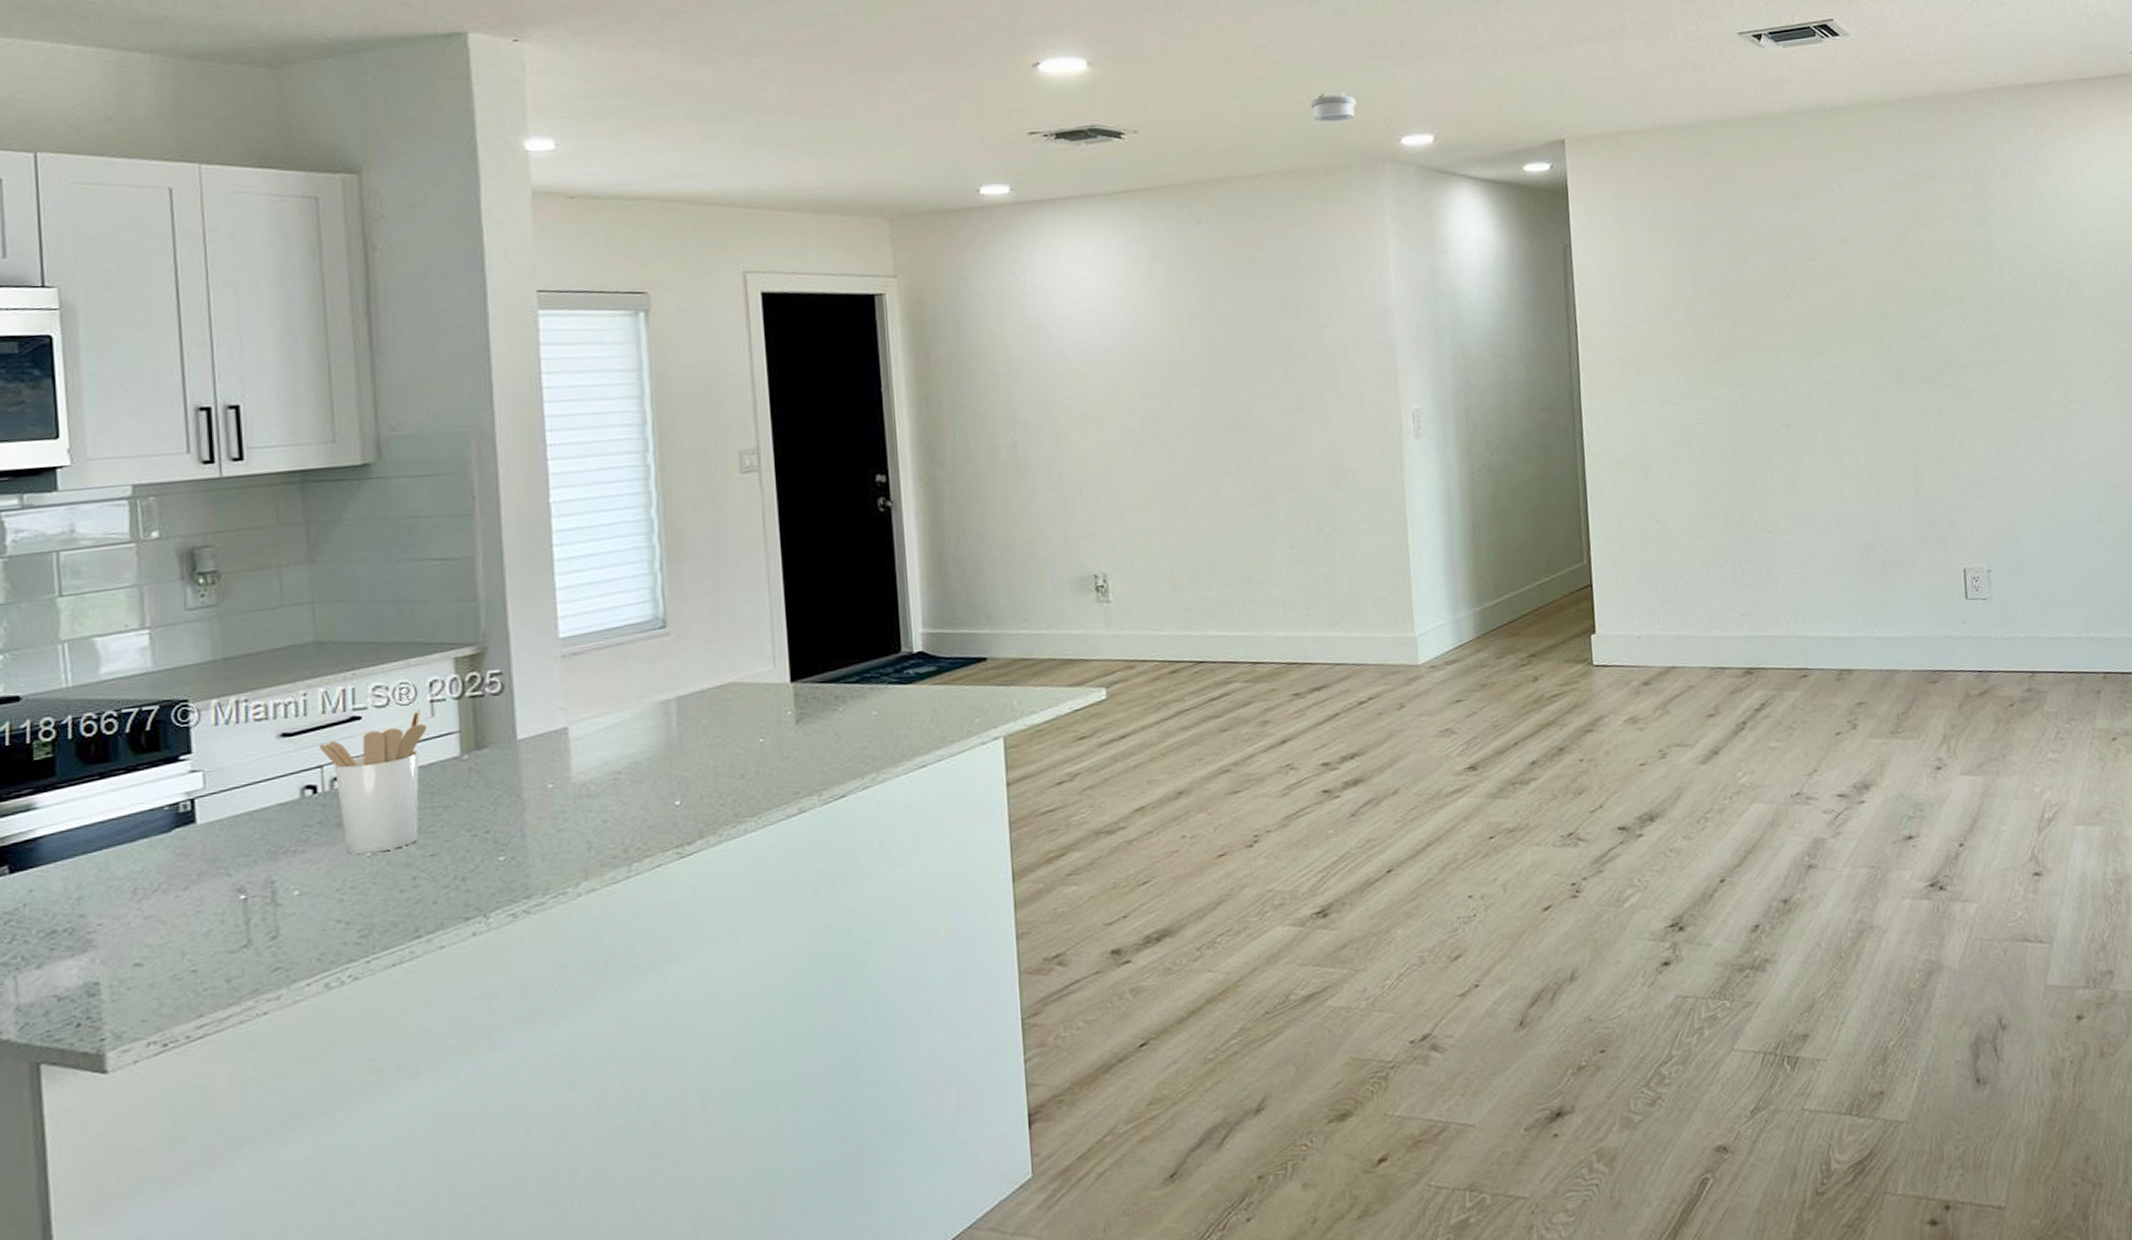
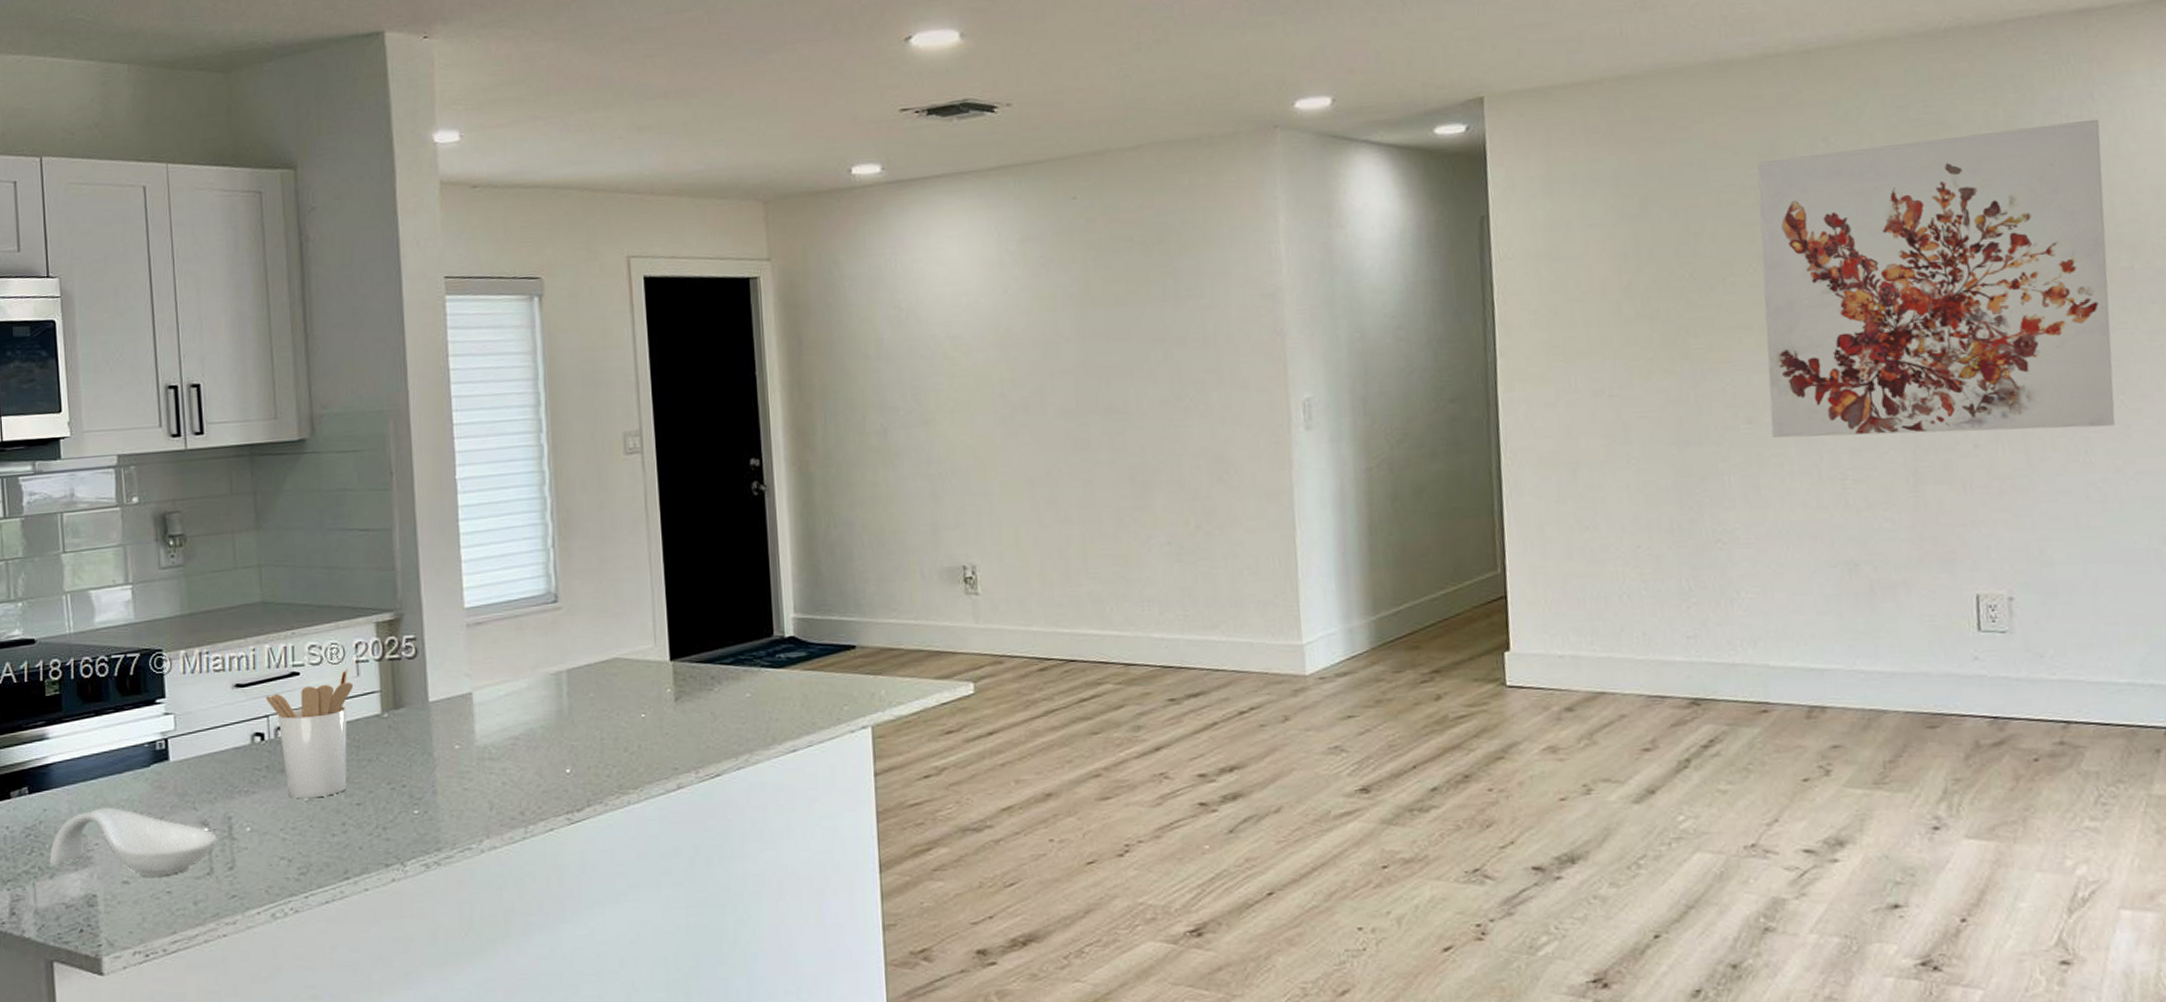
spoon rest: none [36,881,256,956] -> present [49,807,217,877]
smoke detector: present [1310,92,1356,123] -> none [1195,54,1245,88]
wall art: none [1788,174,2061,440] -> present [1757,118,2115,438]

